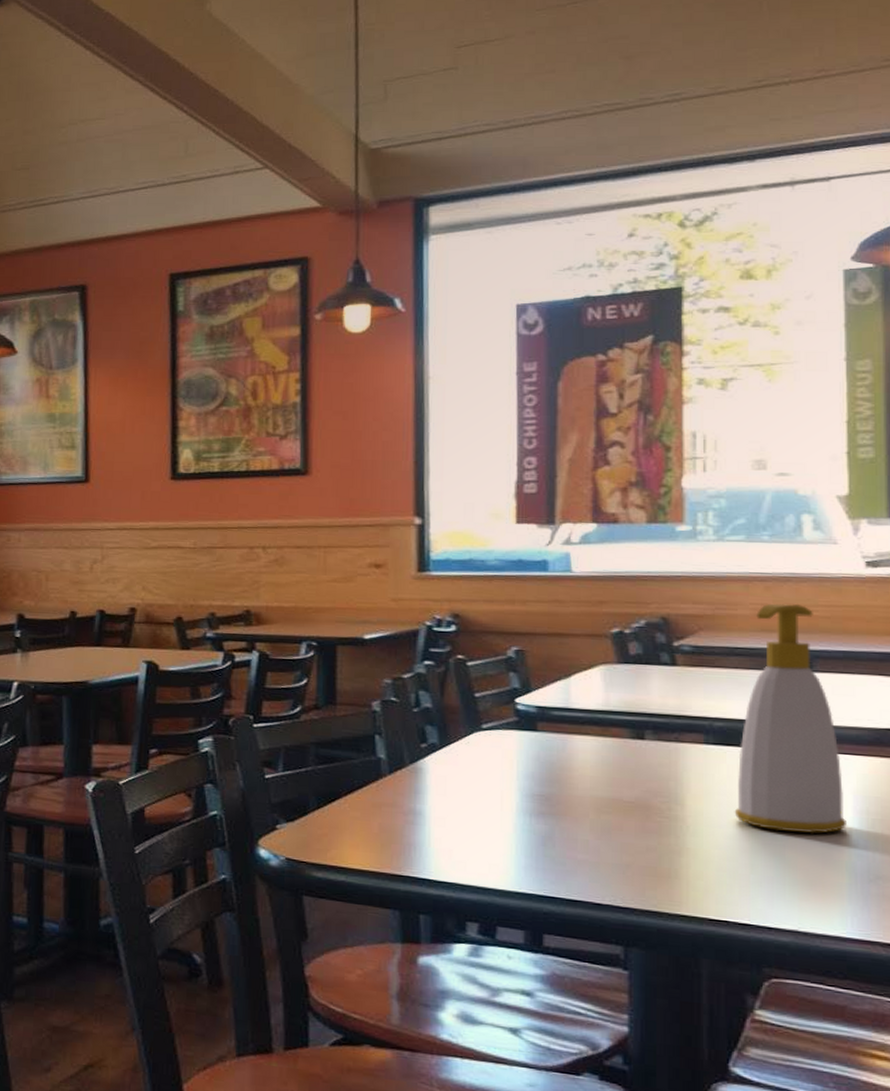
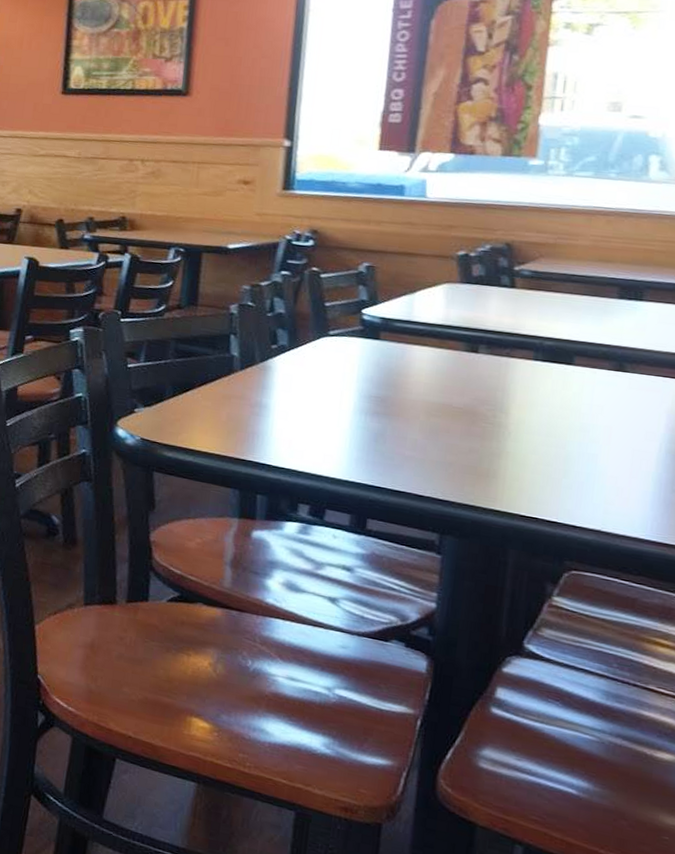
soap bottle: present [734,603,848,834] -> none [554,236,660,447]

